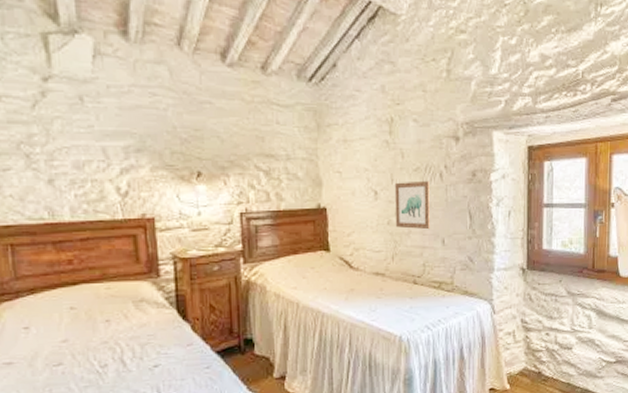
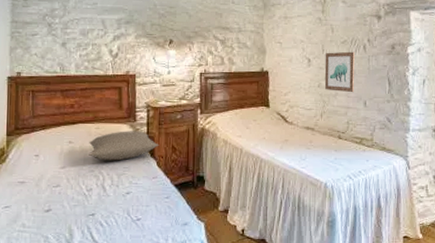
pillow: none [98,288,193,329] -> present [89,131,159,161]

